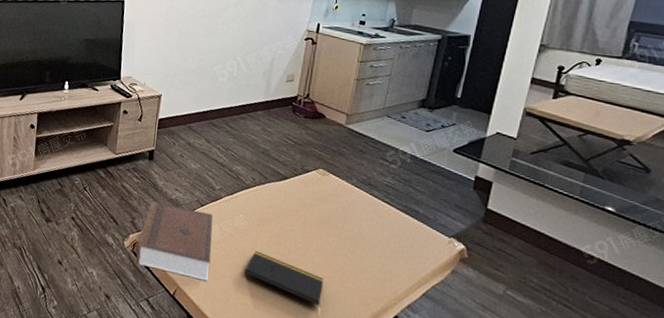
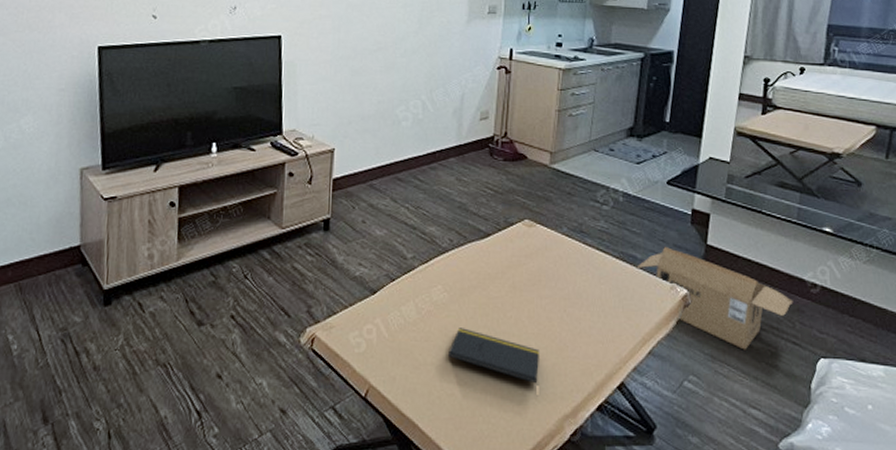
book: present [135,201,213,281] -> none [315,282,408,373]
cardboard box: none [418,206,568,305] -> present [636,247,793,350]

